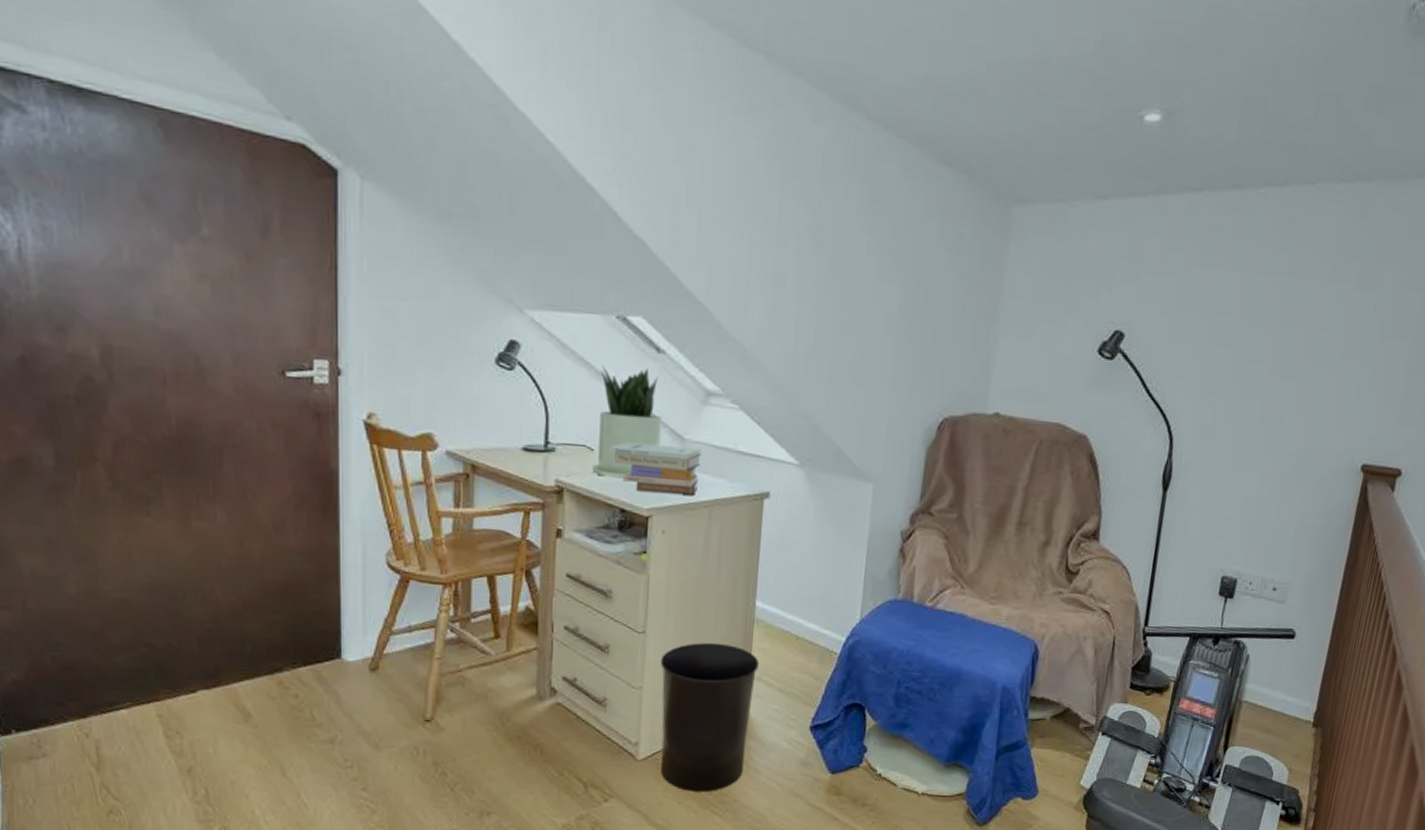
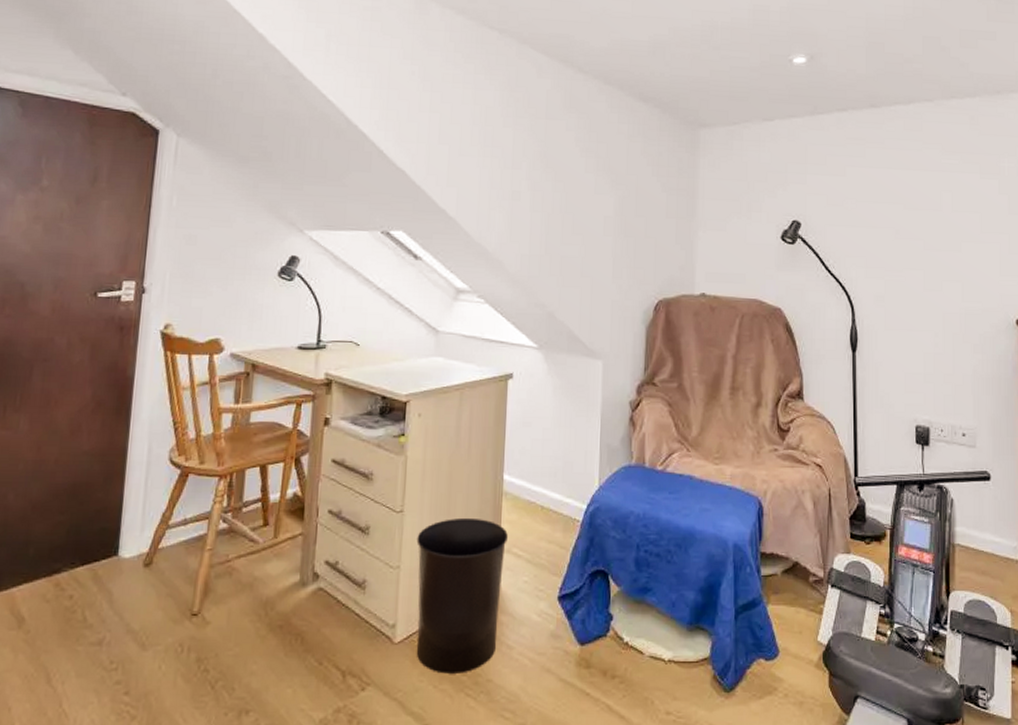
planter: present [591,366,662,478] -> none [357,273,419,368]
books: present [610,442,701,495] -> none [374,337,453,380]

